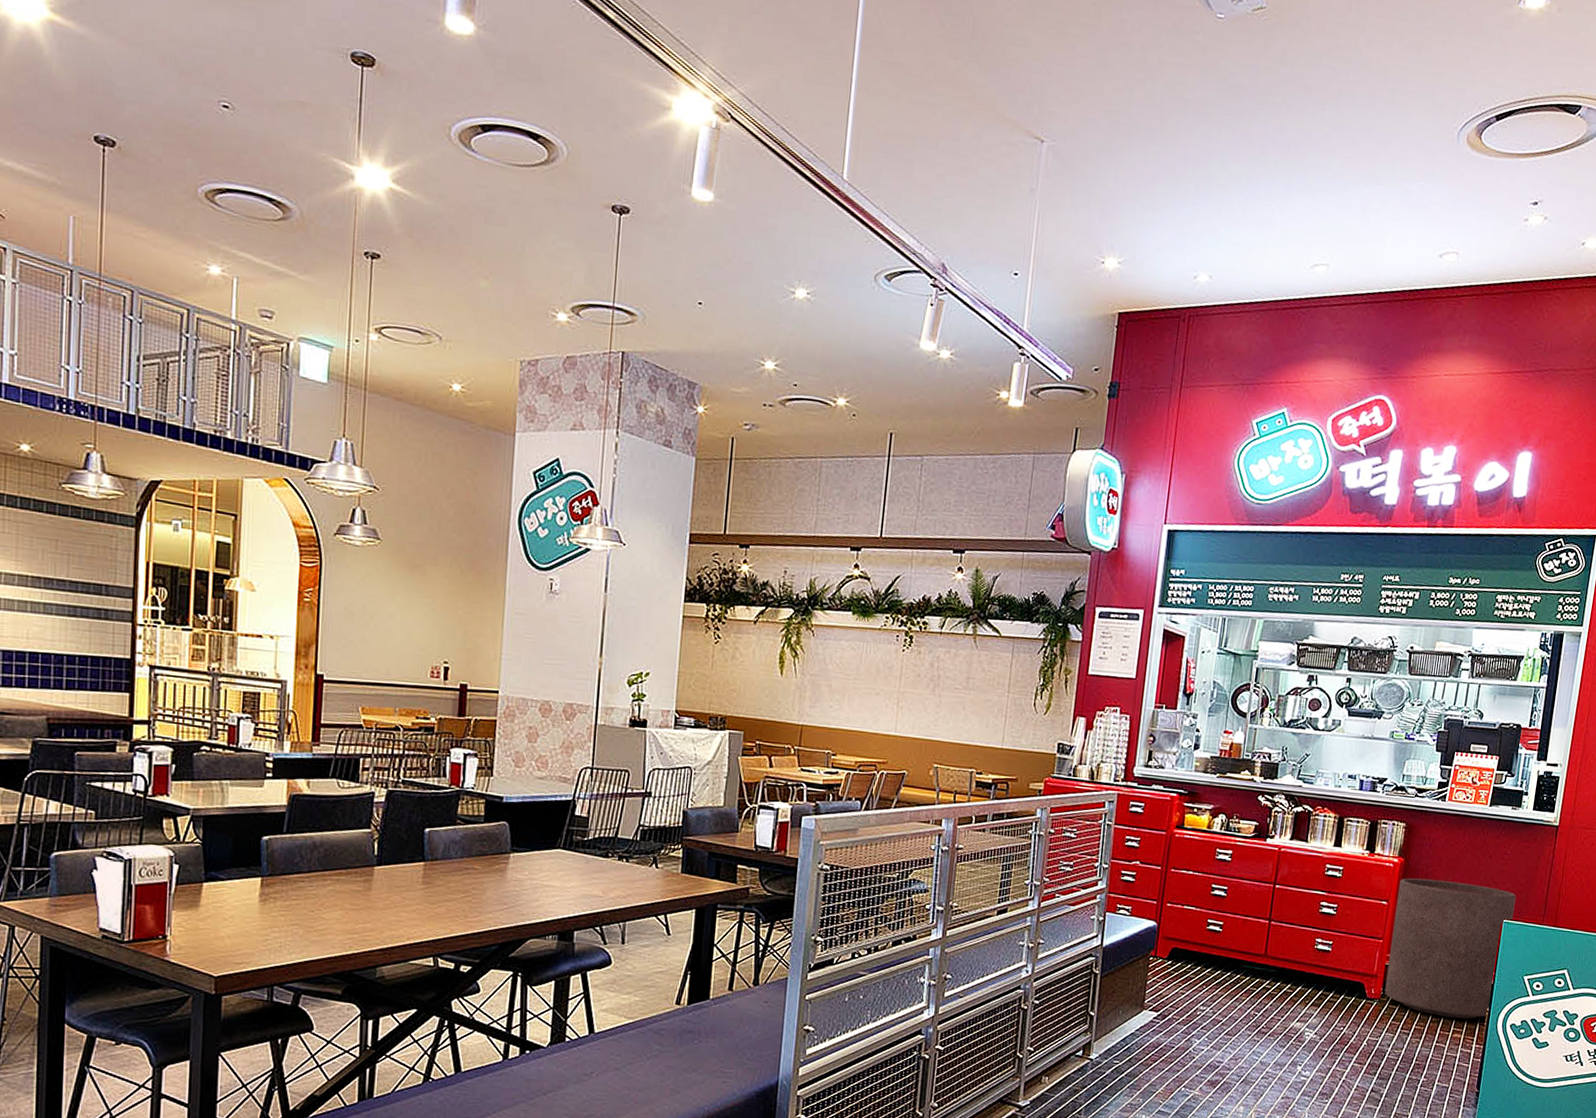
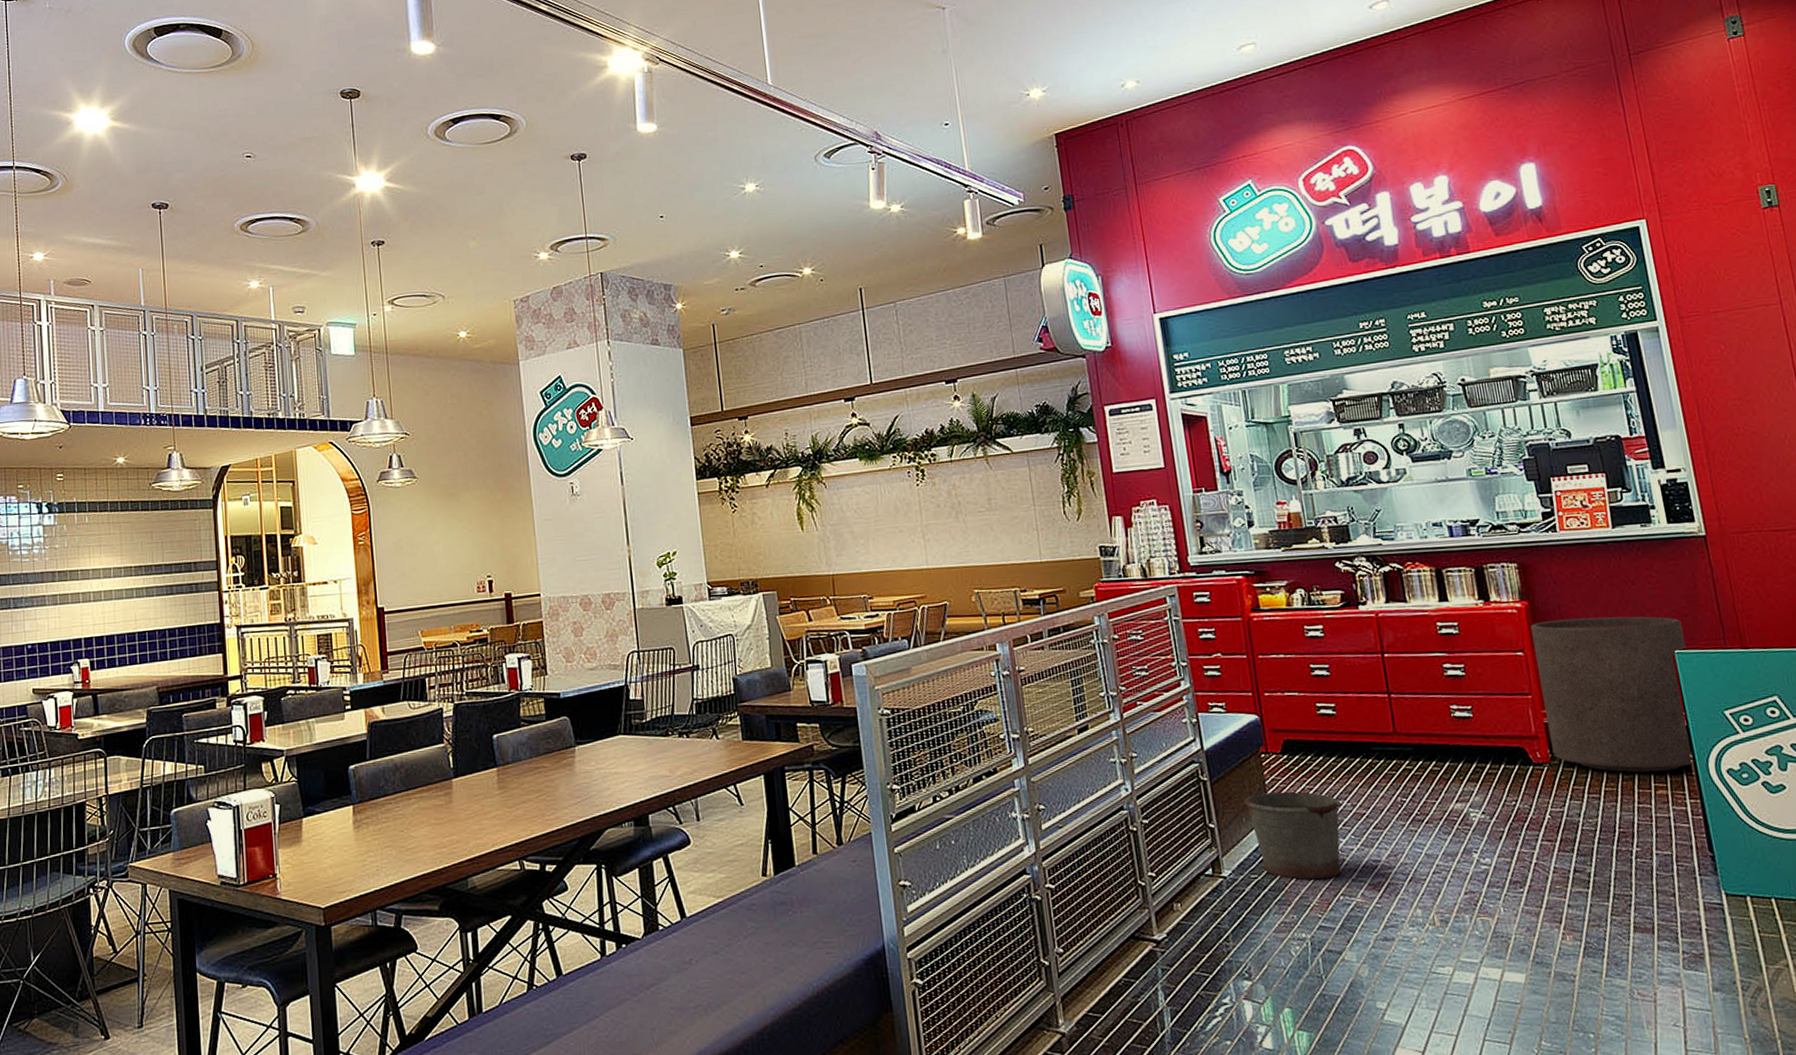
bucket: none [1124,991,1205,1071] -> present [1243,791,1342,879]

